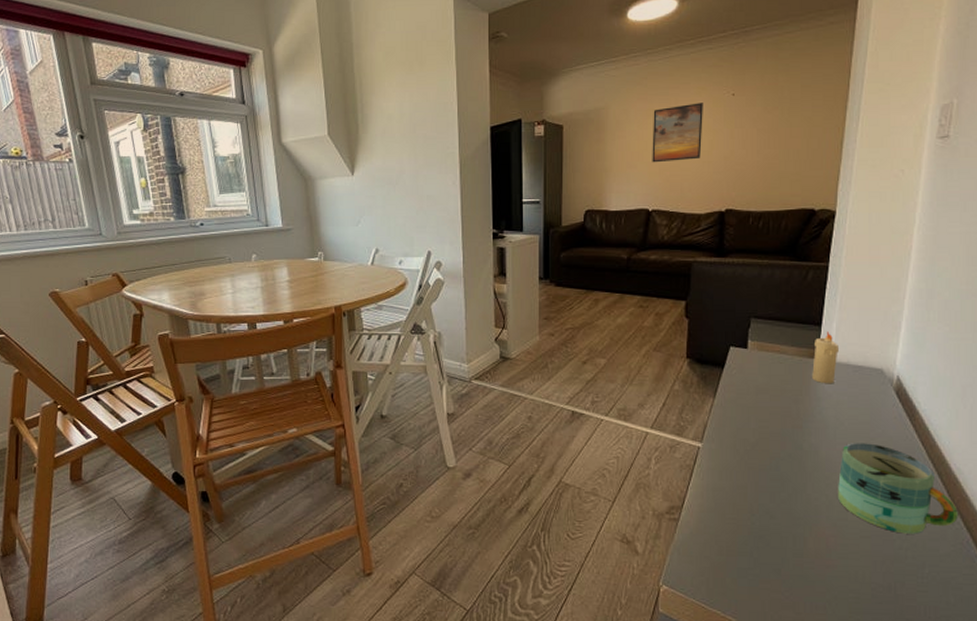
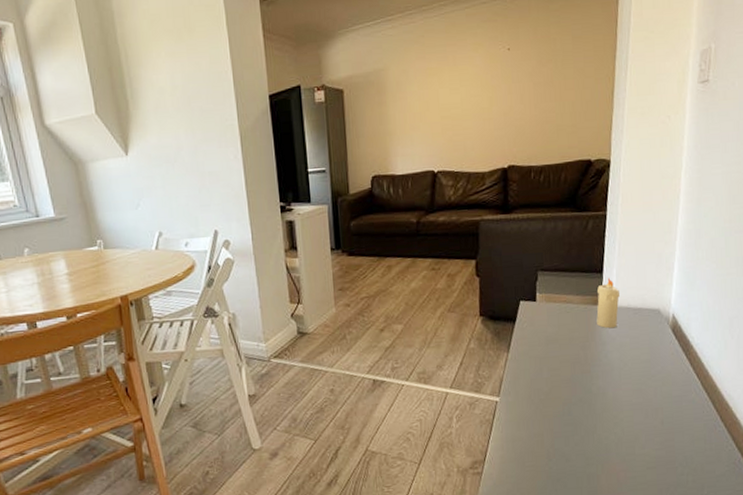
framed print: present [652,103,703,163] -> none [432,59,482,123]
mug: present [838,443,958,534] -> none [625,380,730,461]

